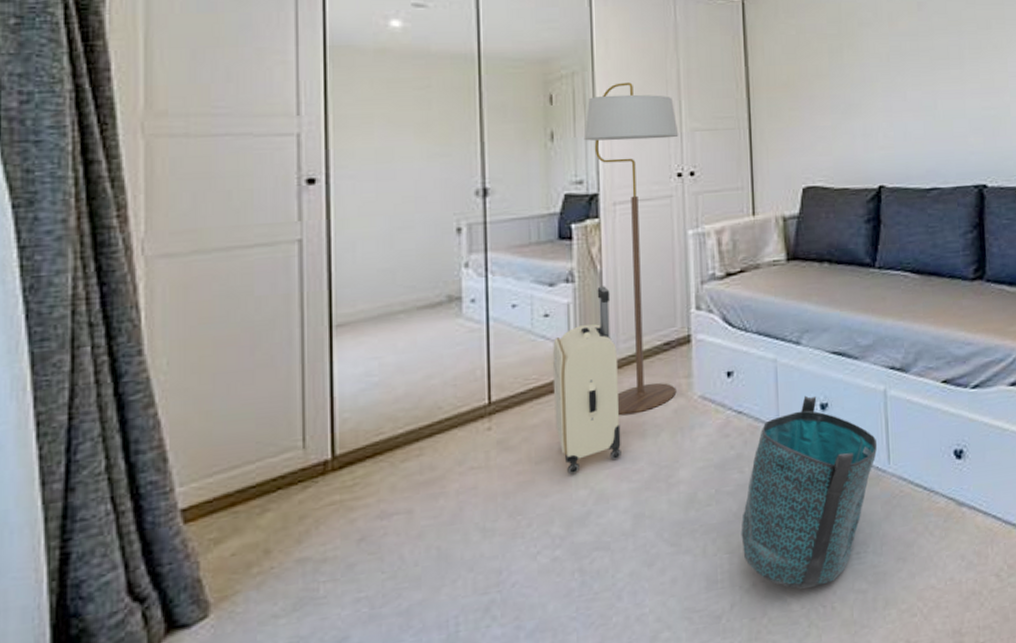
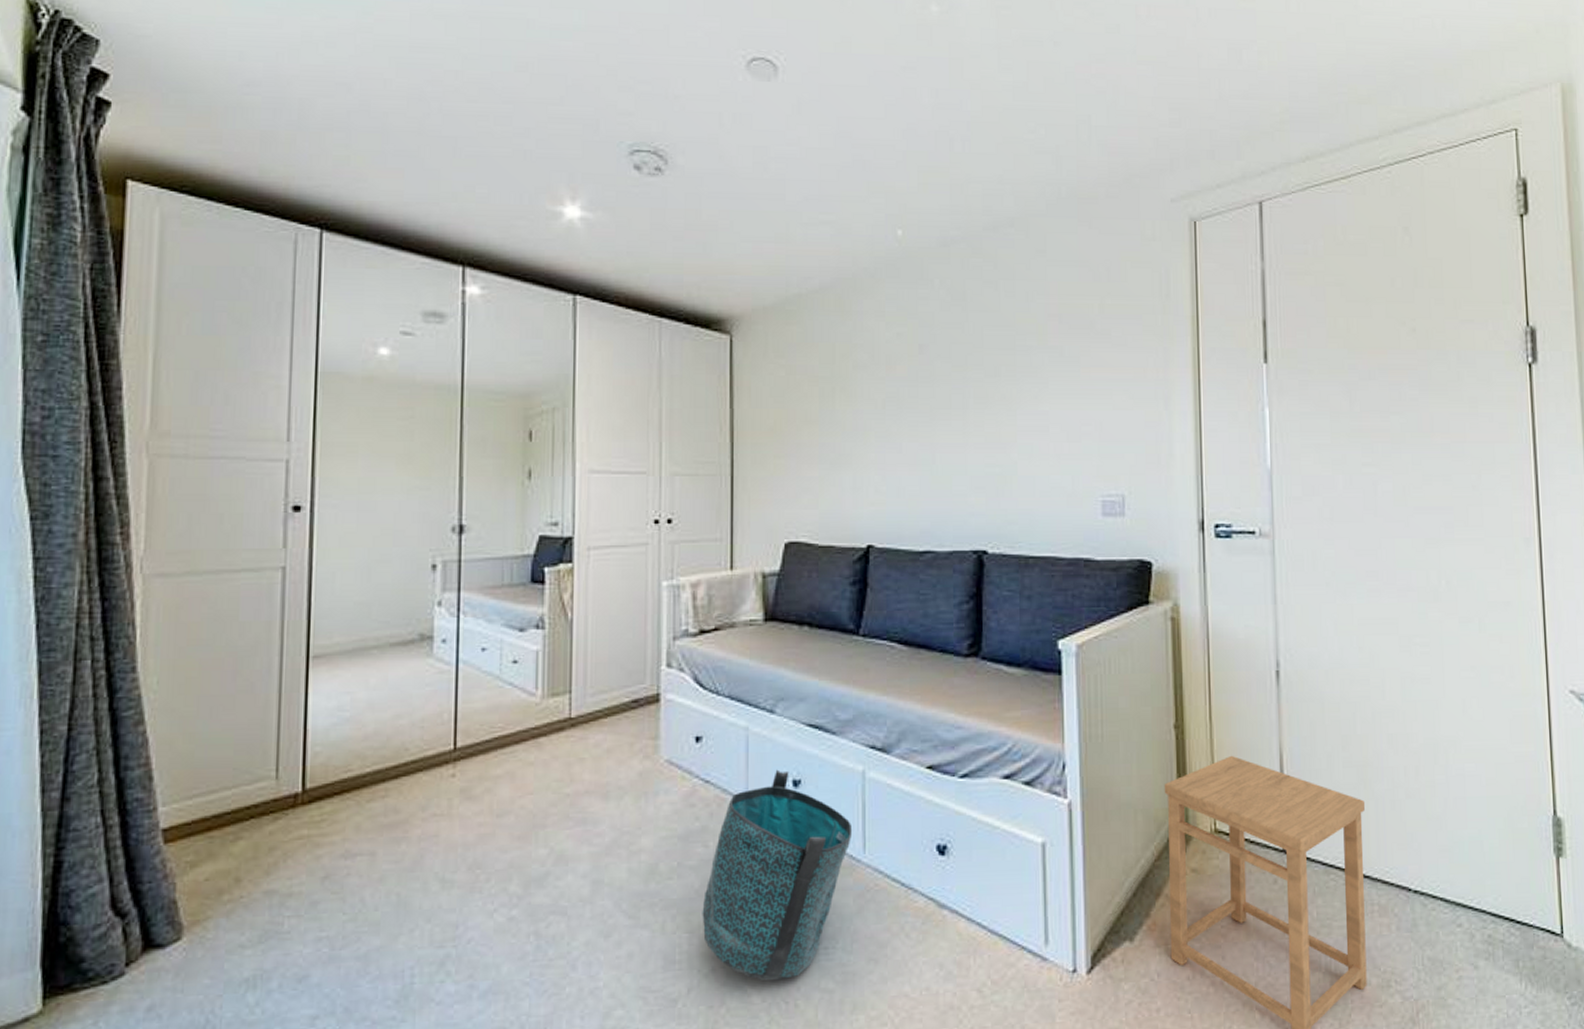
suitcase: present [552,286,621,475] -> none [518,635,585,832]
floor lamp: present [583,82,679,415] -> none [561,421,658,774]

